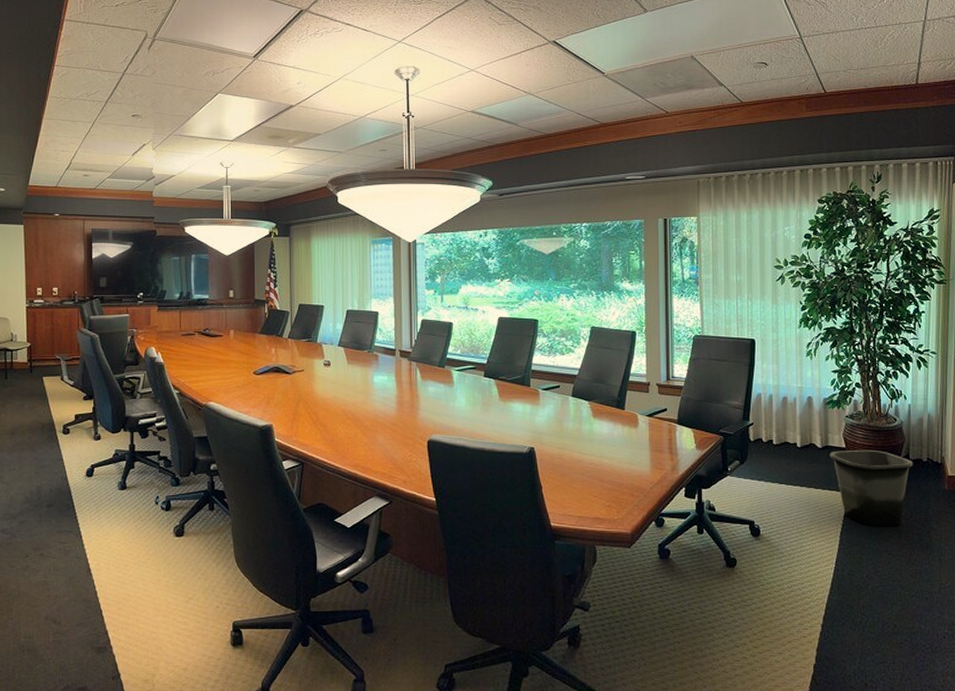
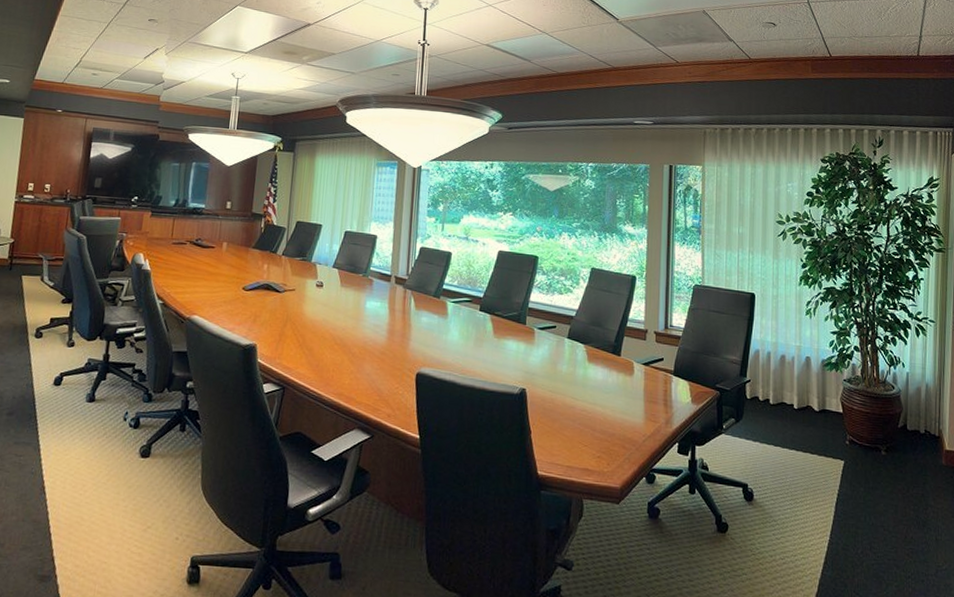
waste bin: present [829,449,914,527] -> none [826,415,911,500]

